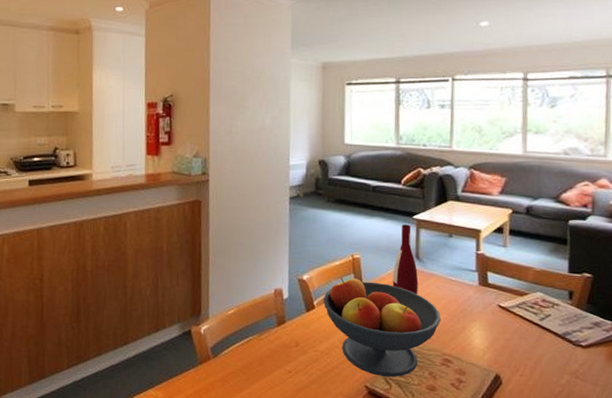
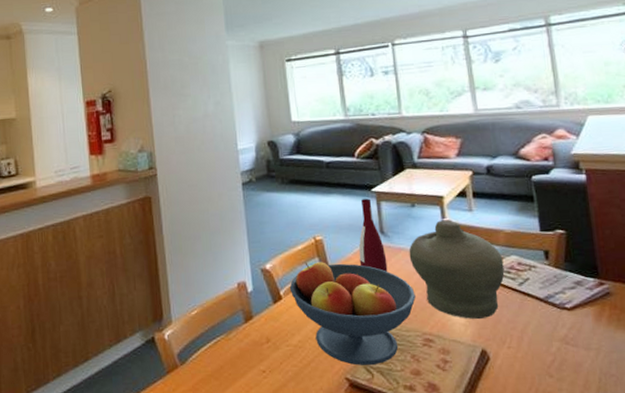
jar: none [440,252,529,347] -> present [409,220,505,319]

